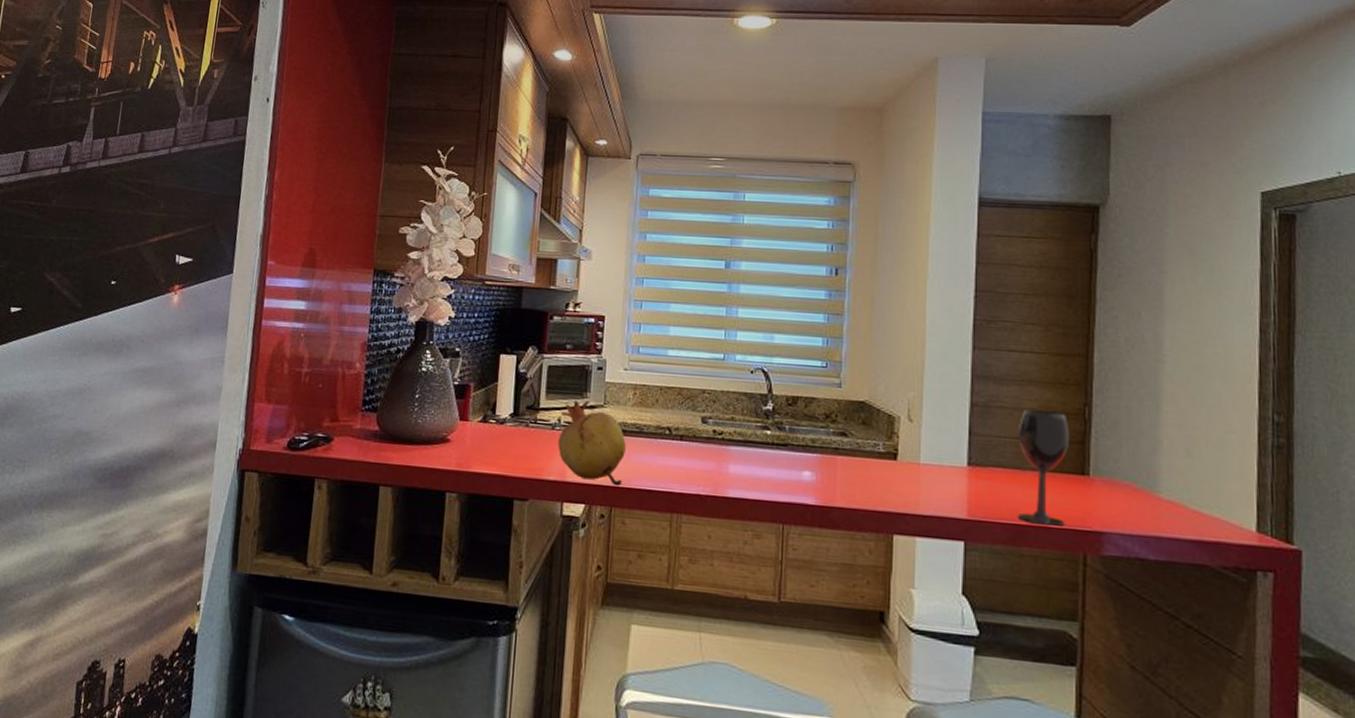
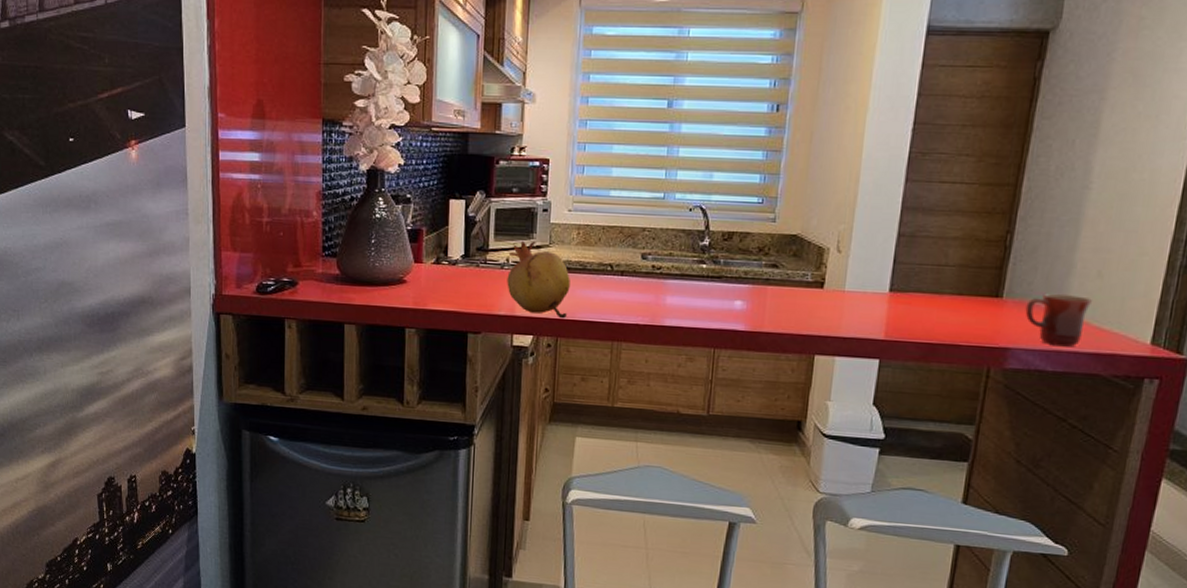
wine glass: present [1017,409,1070,526] -> none [930,237,990,344]
mug: none [1115,472,1185,533] -> present [1025,294,1092,347]

